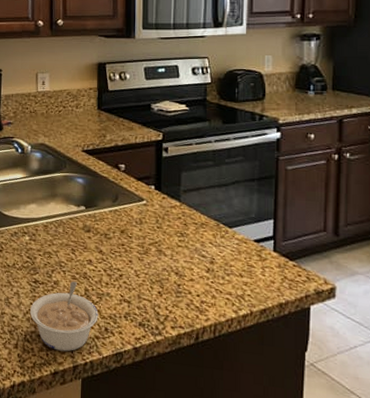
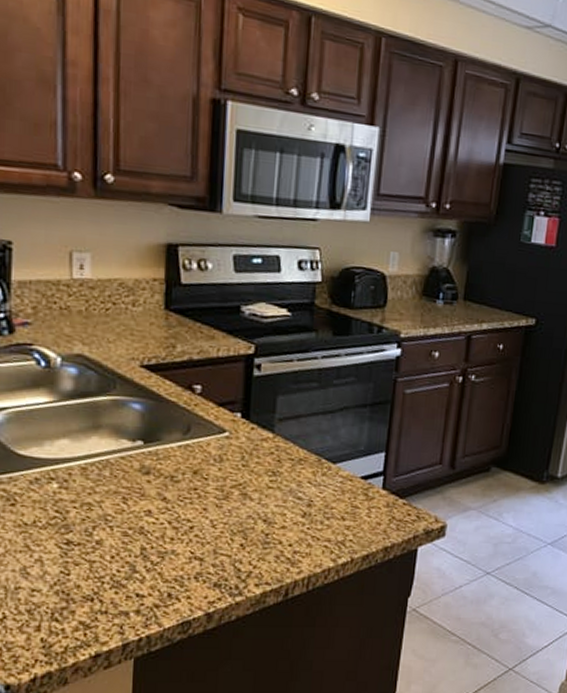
legume: present [30,282,99,352] -> none [60,539,159,628]

